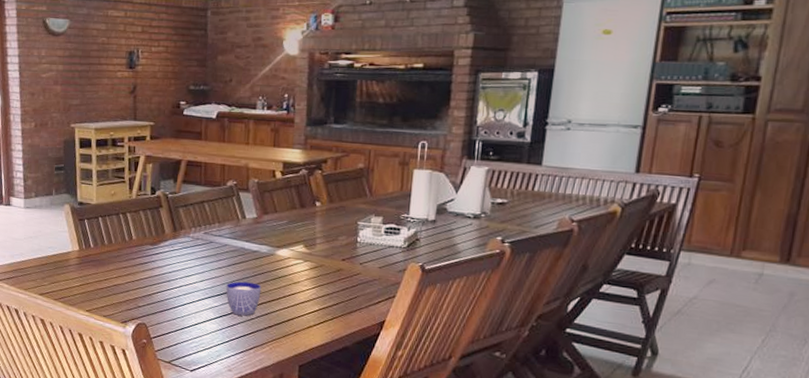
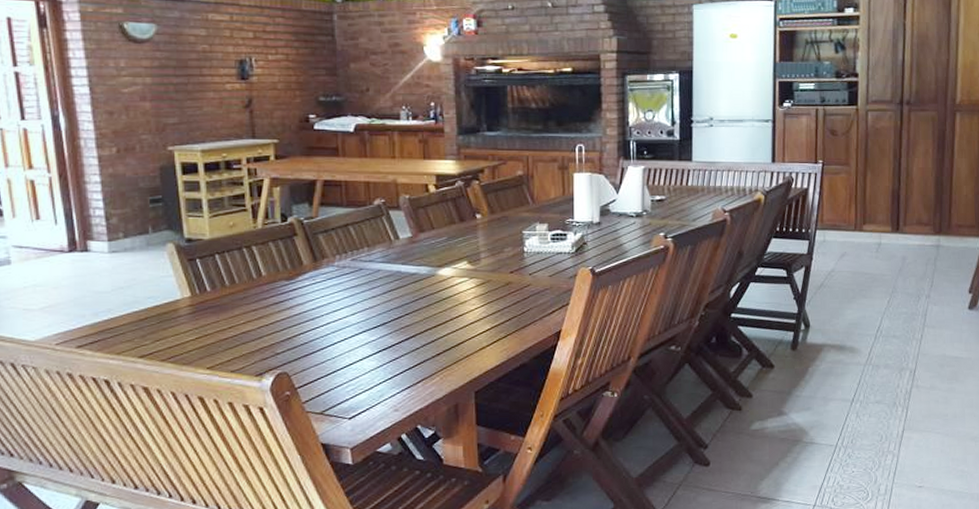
cup: present [225,281,262,316] -> none [382,308,425,347]

